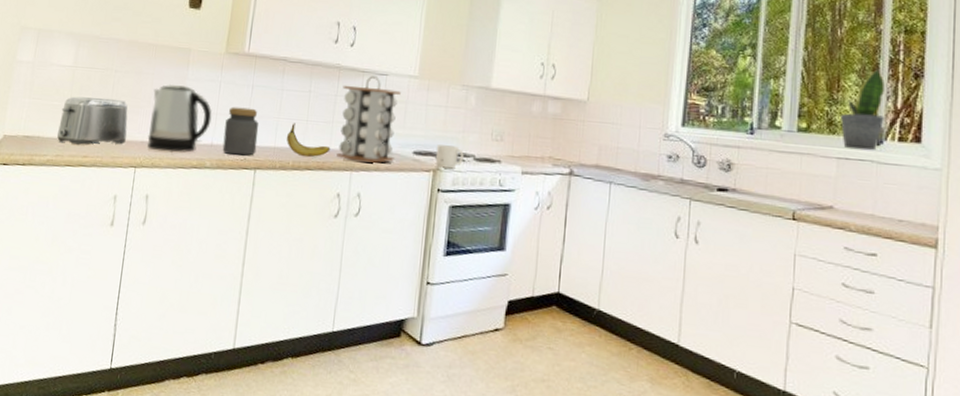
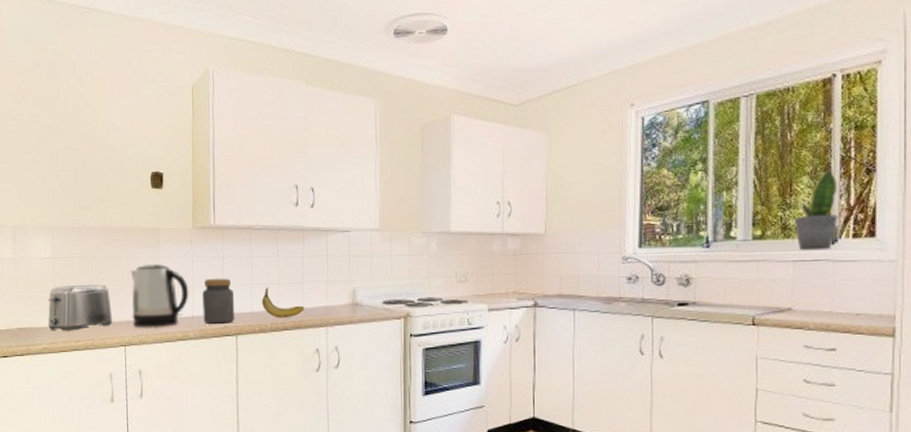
spice rack: present [335,76,401,164] -> none [308,234,366,318]
mug: present [435,144,464,169] -> none [404,292,431,314]

